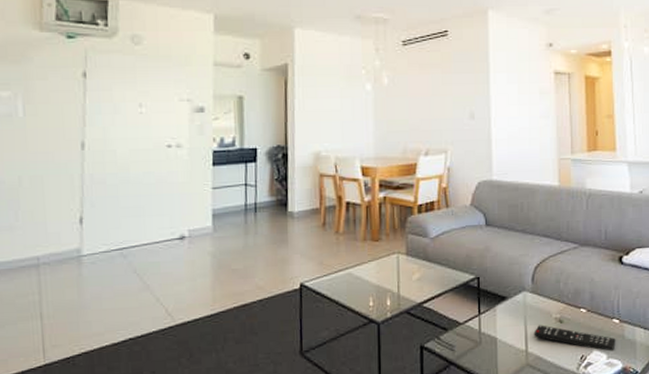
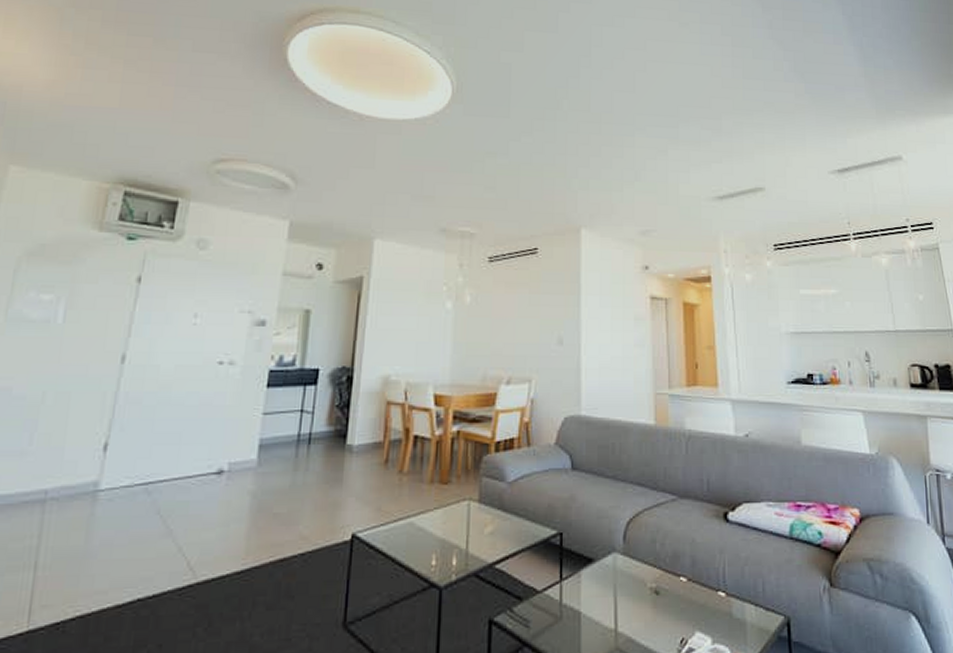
remote control: present [534,325,616,351] -> none [625,596,722,634]

